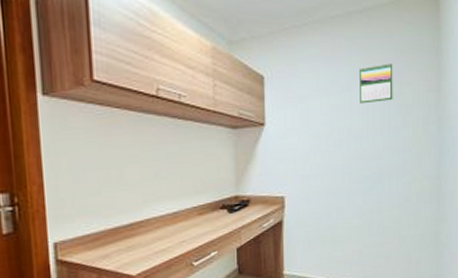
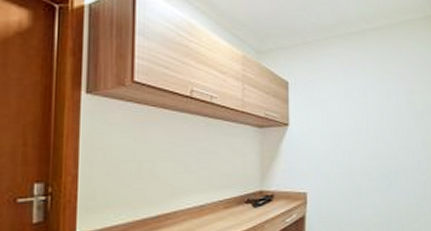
calendar: present [358,62,393,104] -> none [373,73,405,108]

